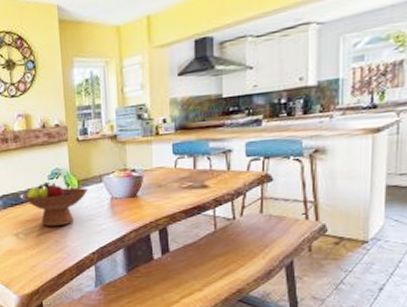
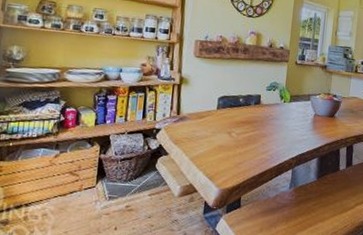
fruit bowl: present [22,181,88,227] -> none [241,91,297,132]

